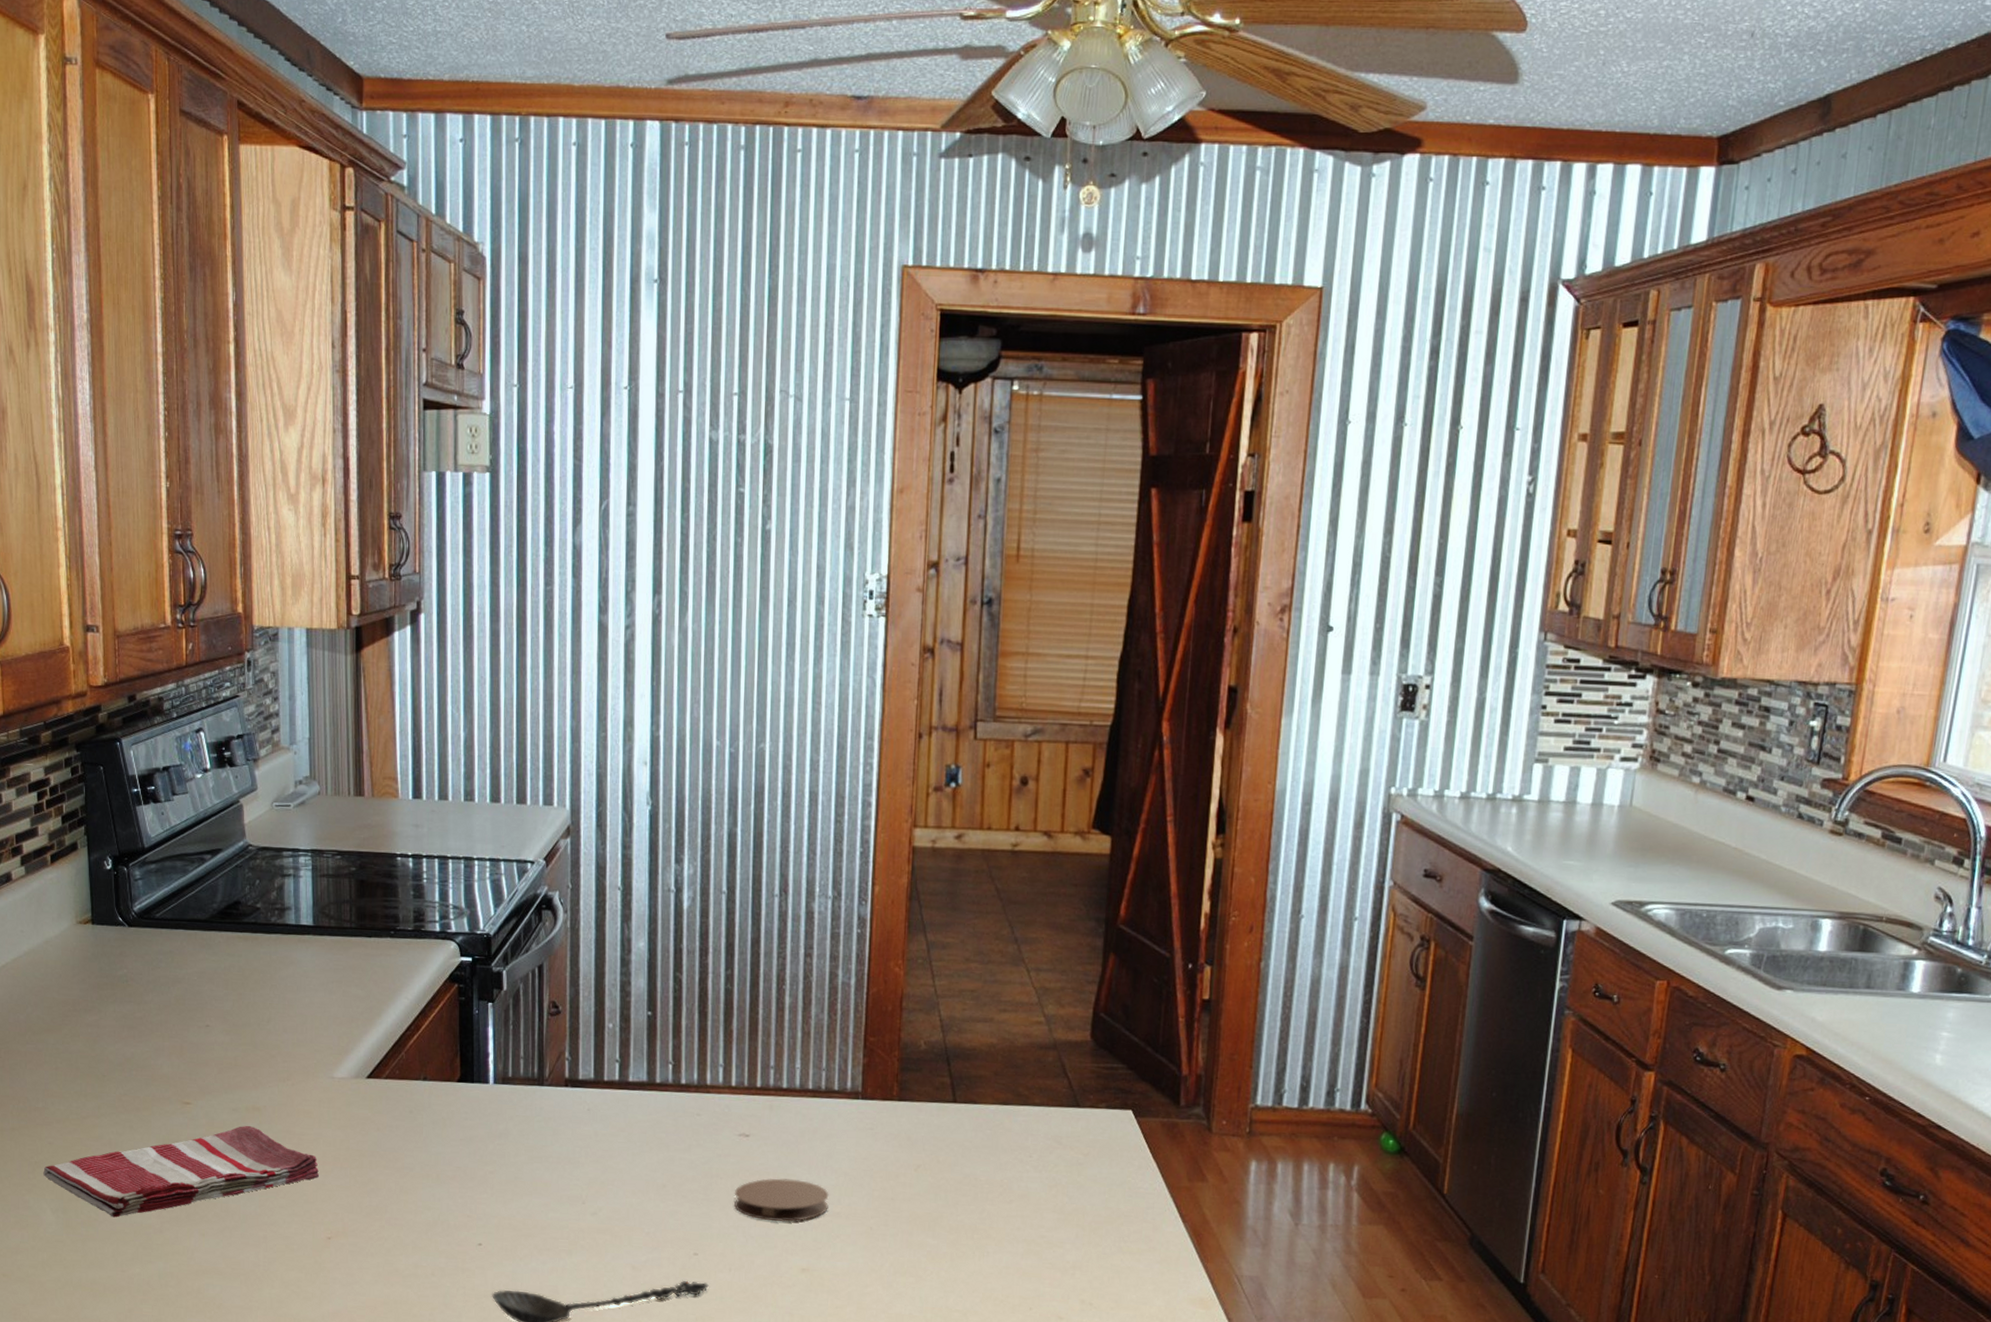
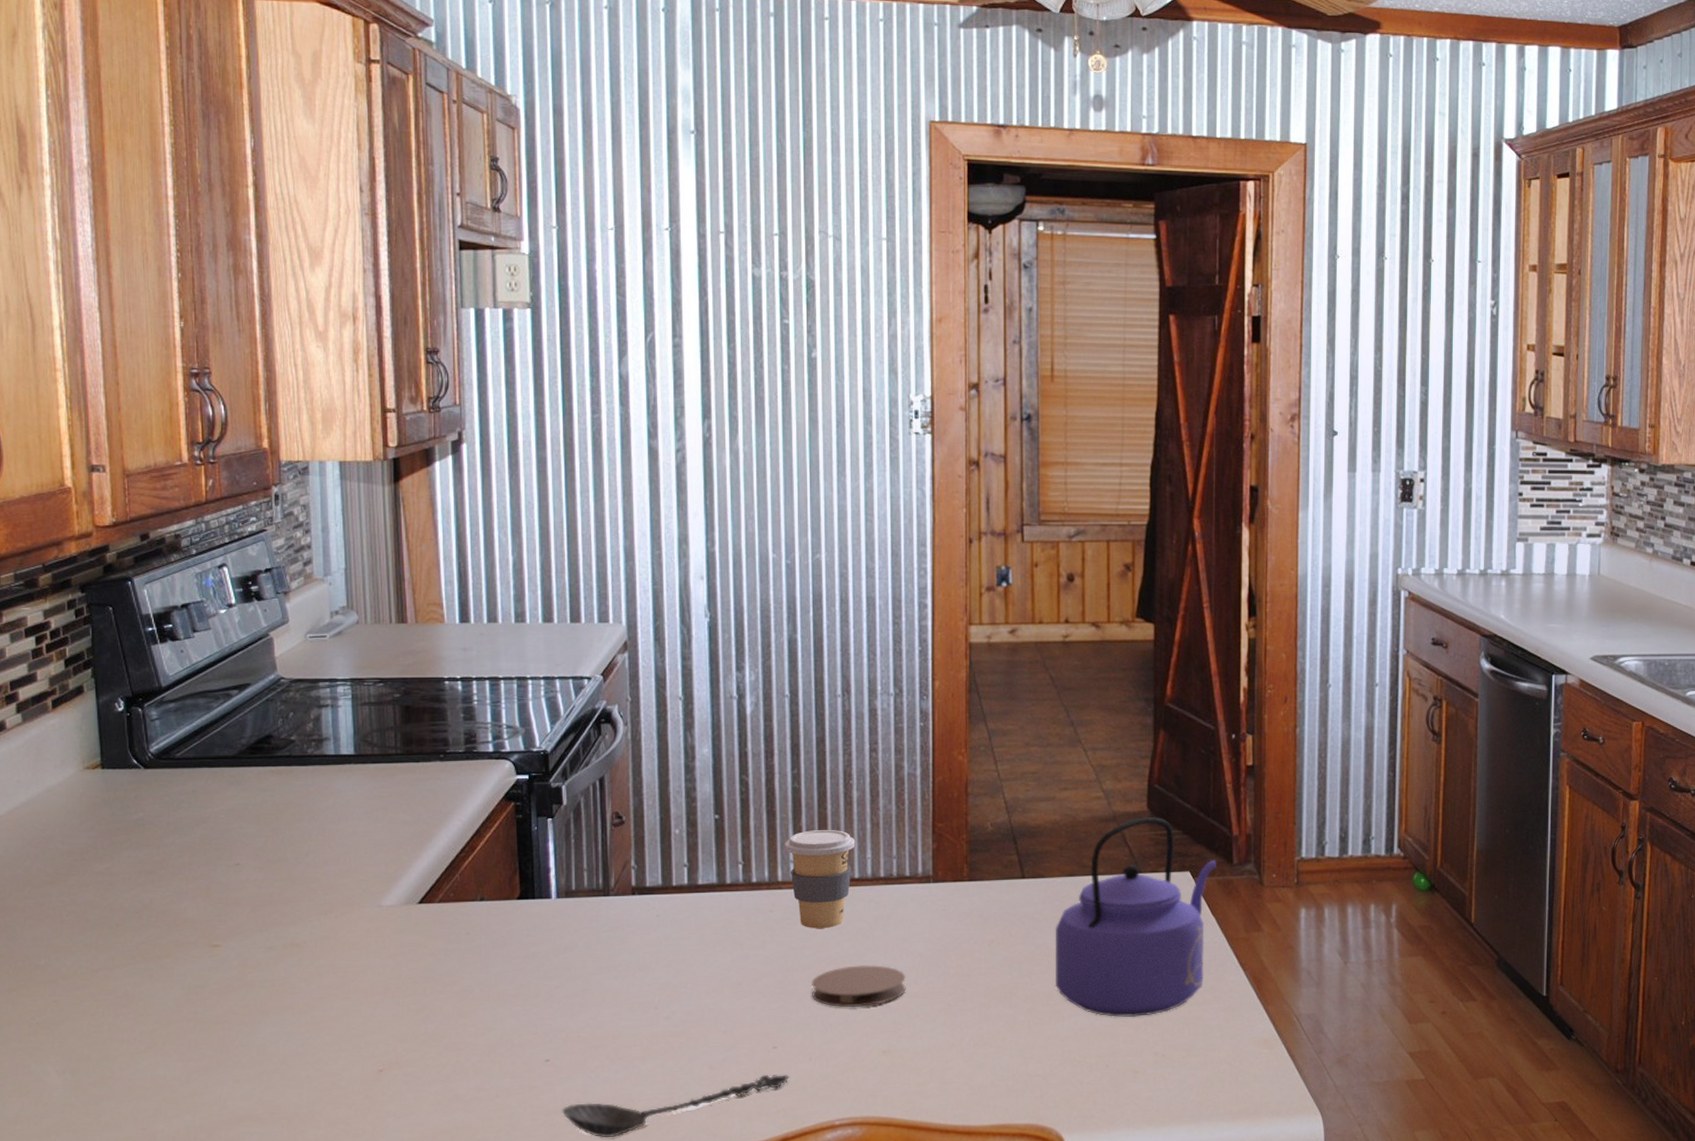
dish towel: present [43,1125,319,1218] -> none [47,962,367,1073]
coffee cup: none [715,1034,786,1137] -> present [785,830,856,928]
kettle: none [981,1047,1162,1261] -> present [1055,817,1217,1018]

